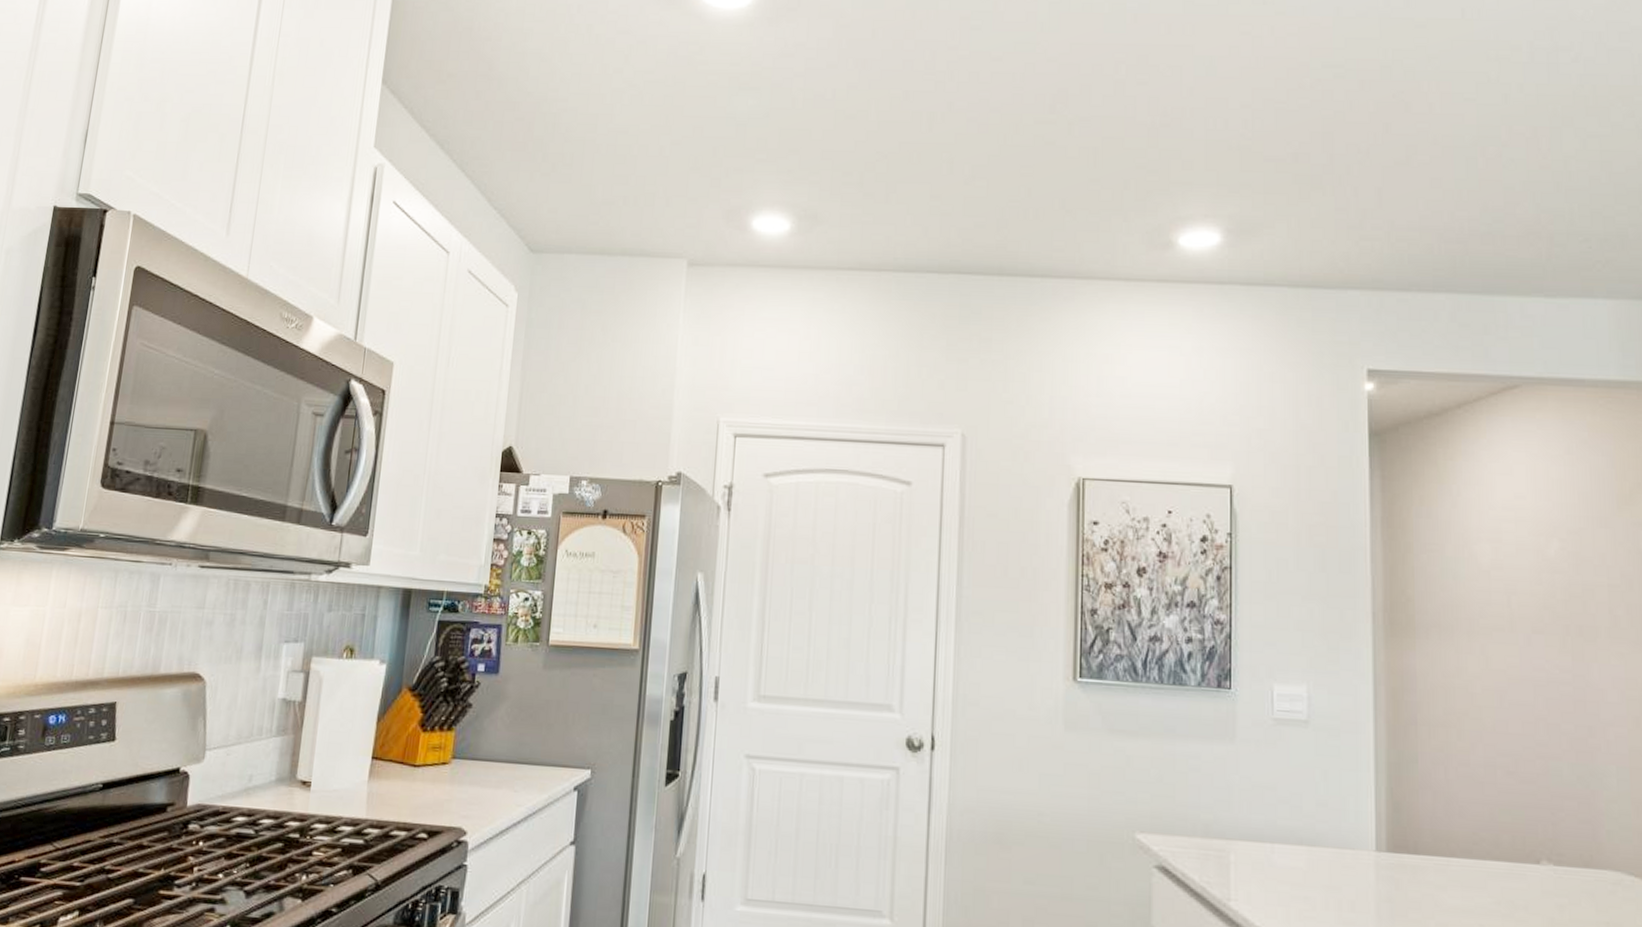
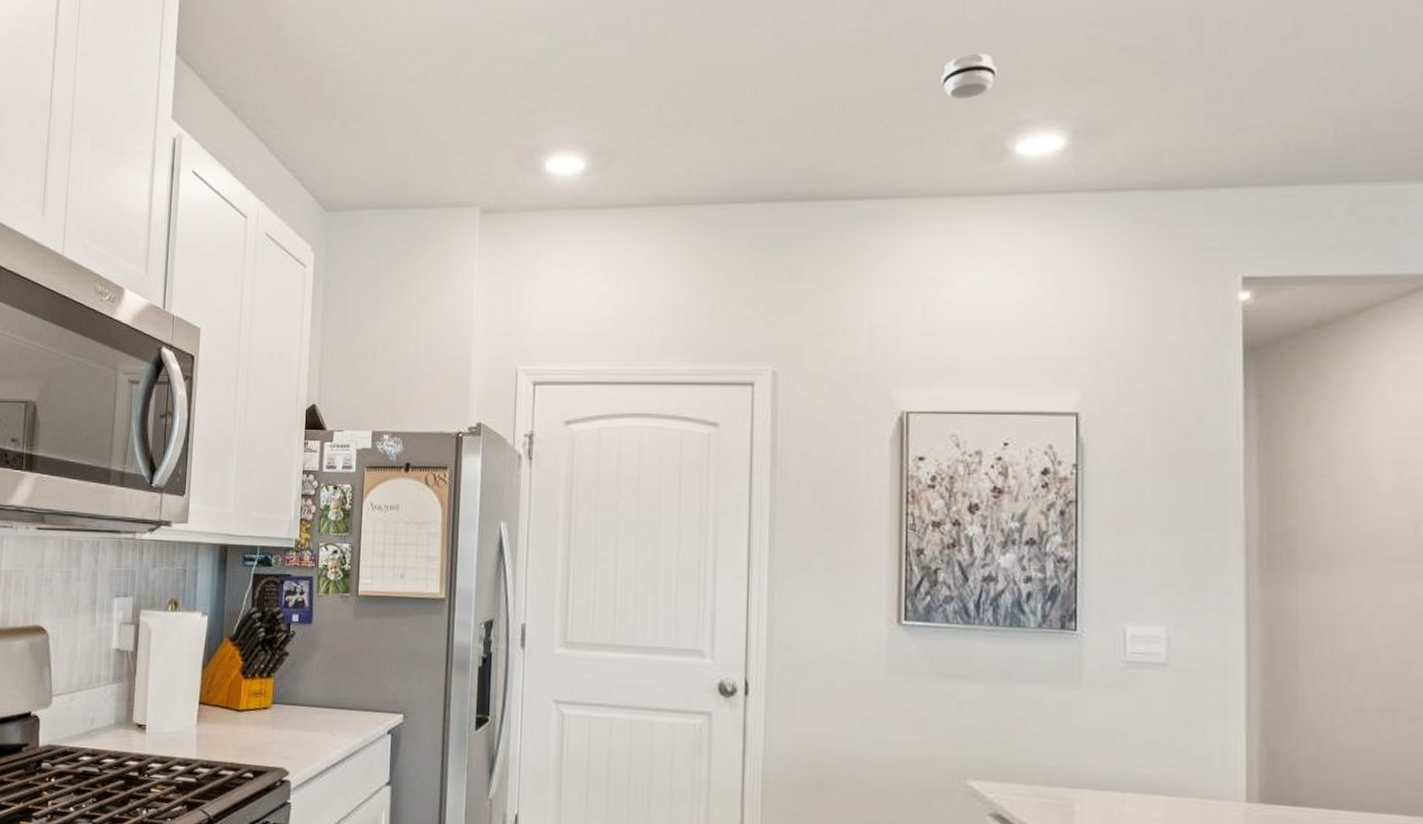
smoke detector: none [1115,152,1163,193] -> present [941,53,997,100]

